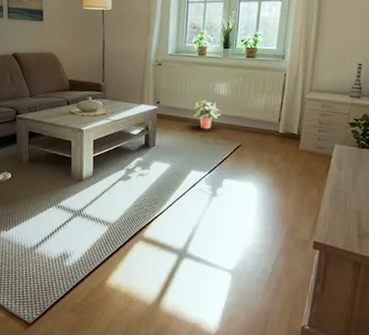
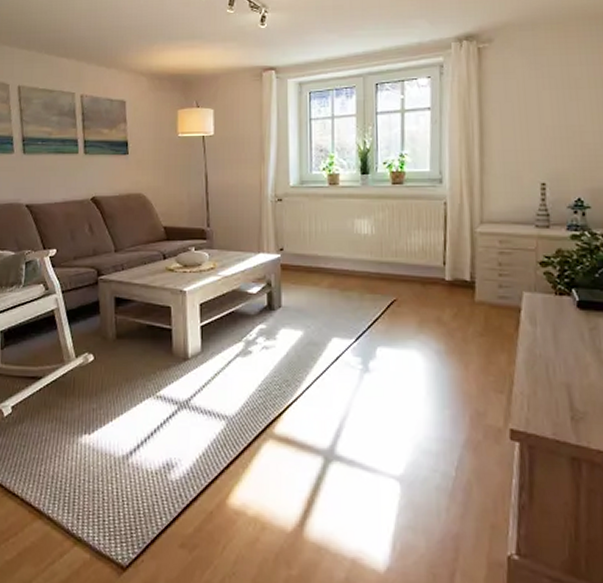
potted plant: present [192,100,221,130] -> none [327,242,366,282]

